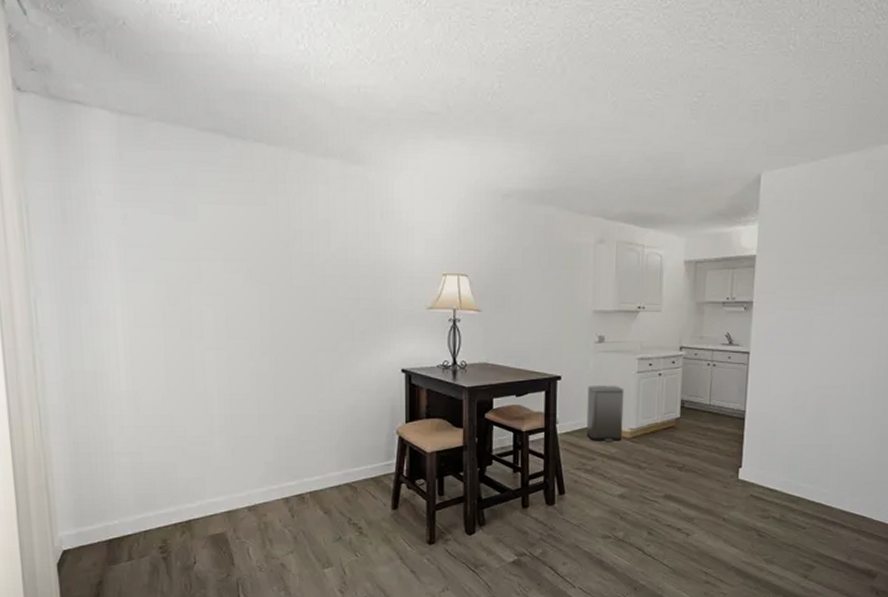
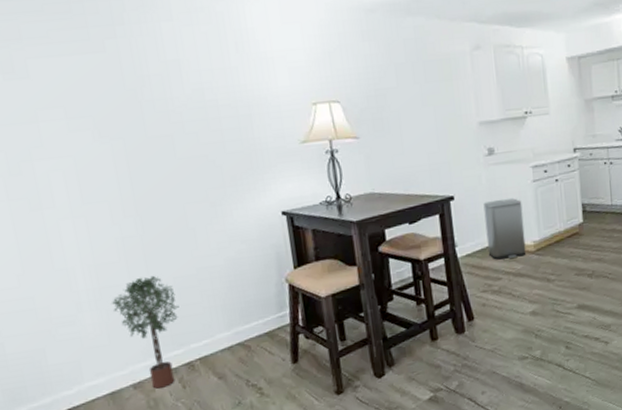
potted tree: none [240,411,298,514] -> present [112,275,179,389]

